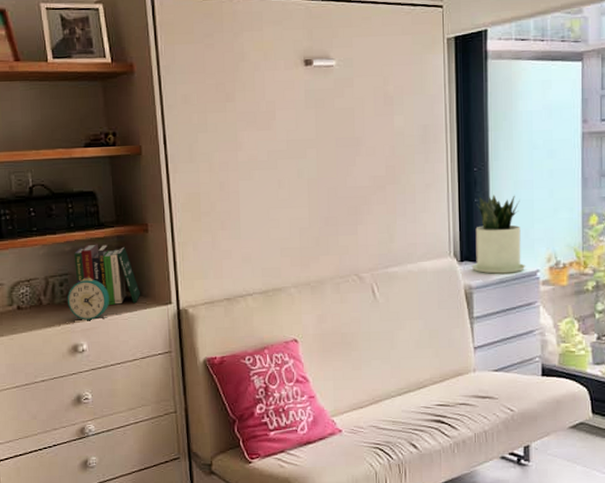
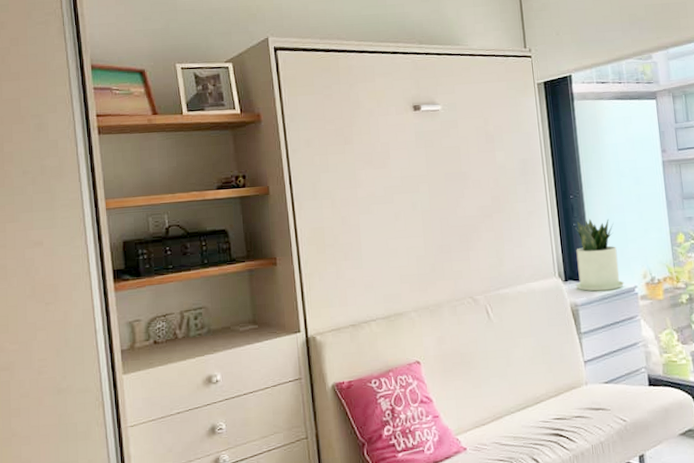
alarm clock: present [67,277,110,321] -> none [201,310,242,352]
books: present [74,244,140,305] -> none [208,278,271,336]

